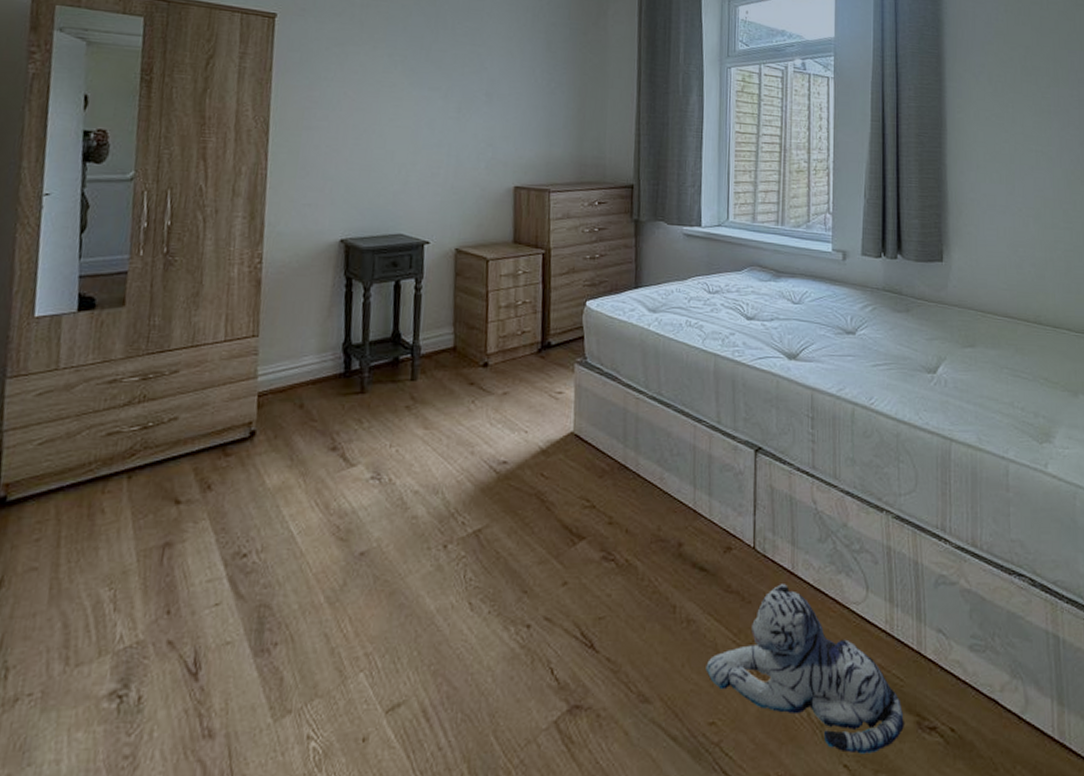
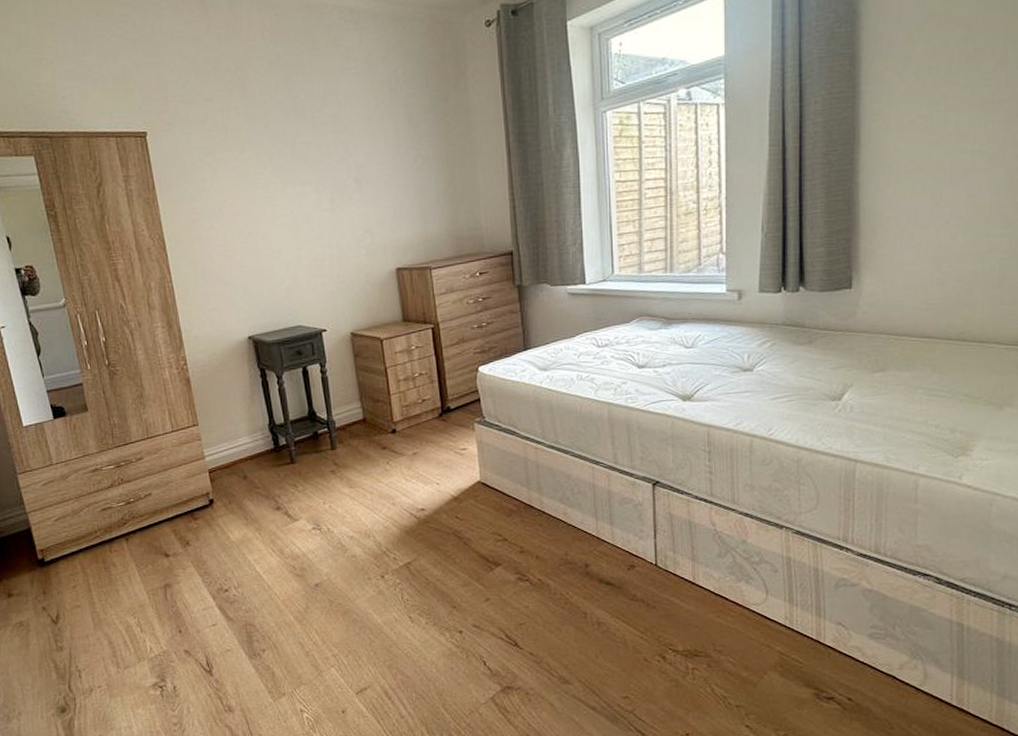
plush toy: present [706,584,904,754] -> none [617,592,803,718]

